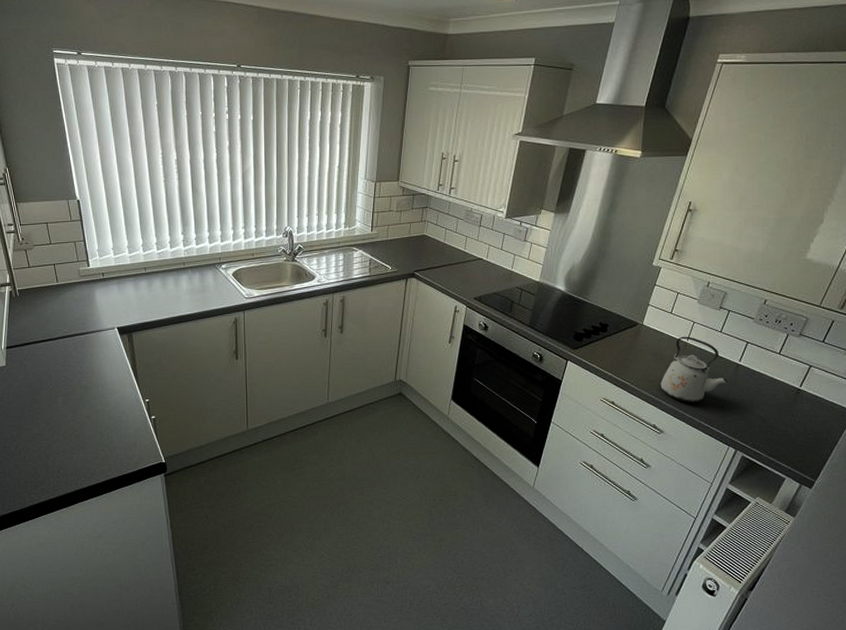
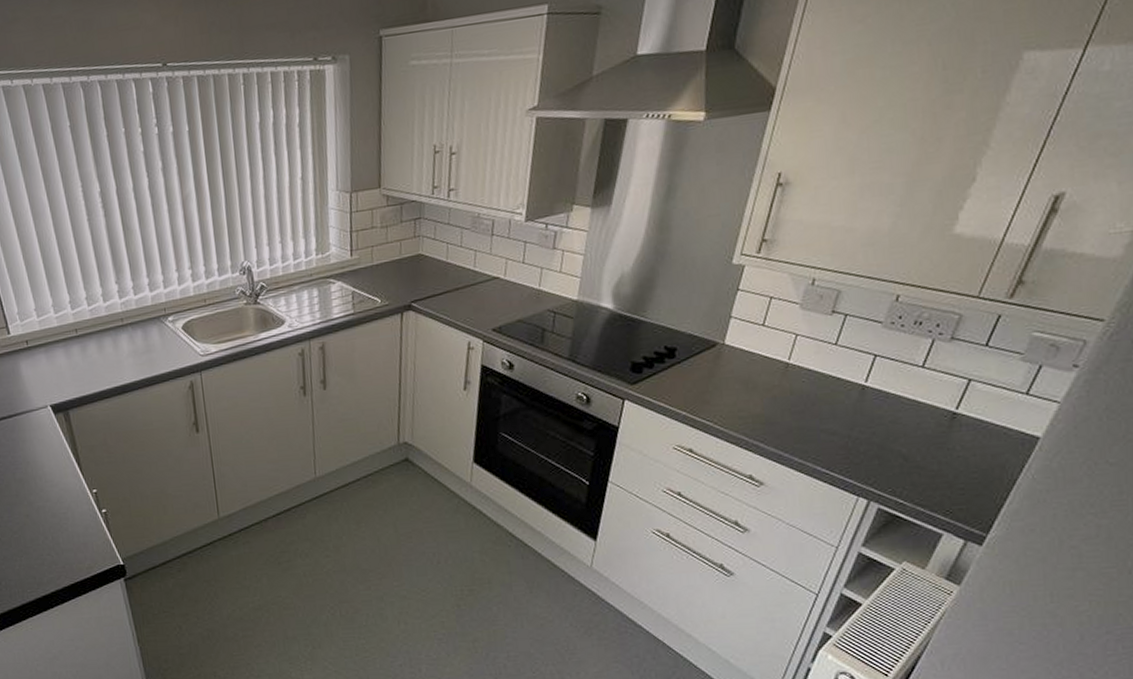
kettle: present [660,336,728,403] -> none [755,354,851,443]

